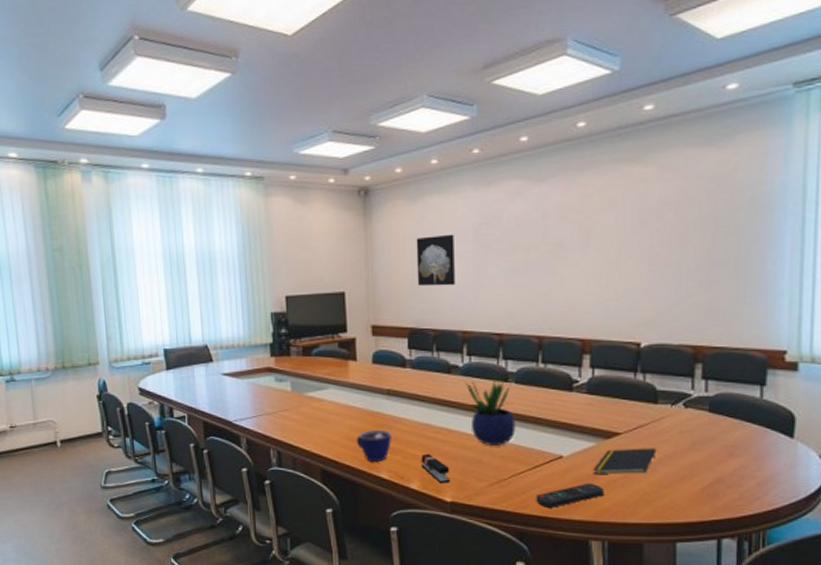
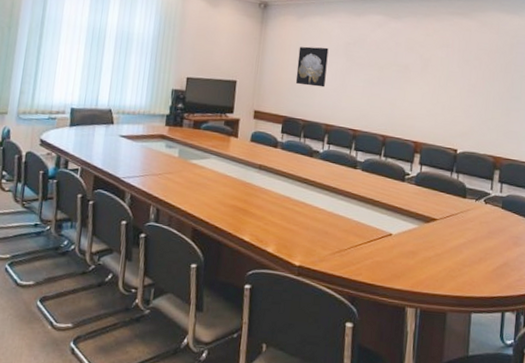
cup: present [357,429,391,461] -> none [227,197,257,226]
stapler: present [421,453,450,483] -> none [278,222,301,249]
potted plant: present [465,373,517,445] -> none [323,162,364,221]
remote control: present [536,482,604,508] -> none [367,257,421,277]
notepad: present [593,448,657,474] -> none [414,231,463,253]

